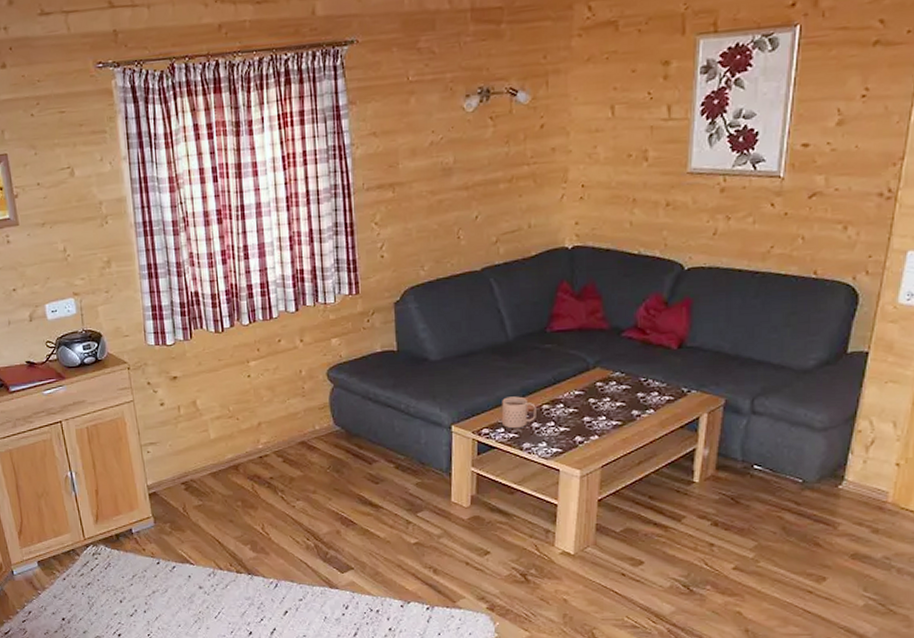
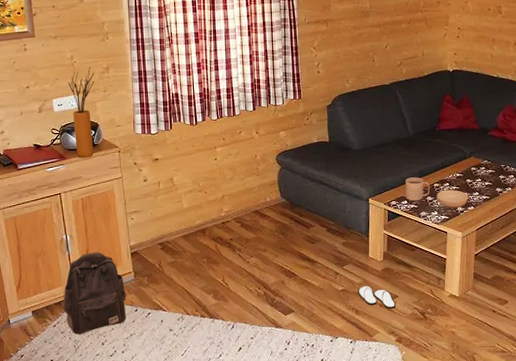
vase: none [62,261,98,378] -> present [68,67,95,158]
backpack: none [72,492,146,589] -> present [63,251,126,334]
slippers: none [437,539,487,568] -> present [358,286,396,309]
bowl: none [545,412,592,439] -> present [436,189,469,209]

